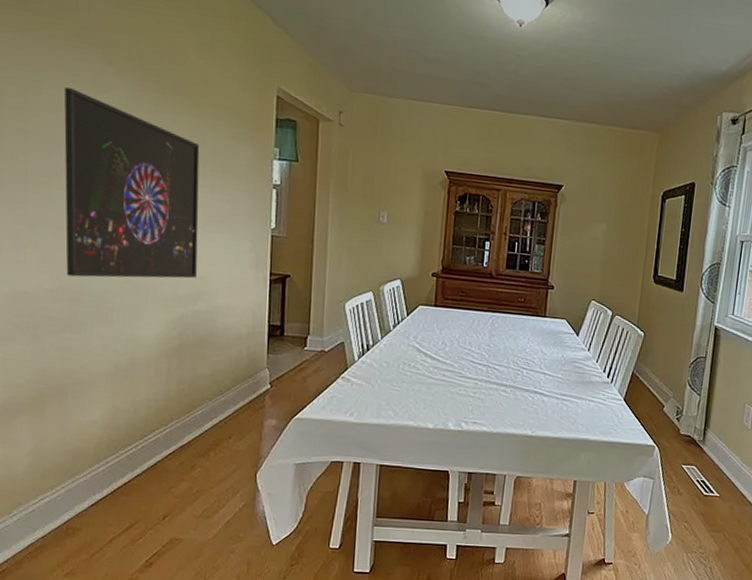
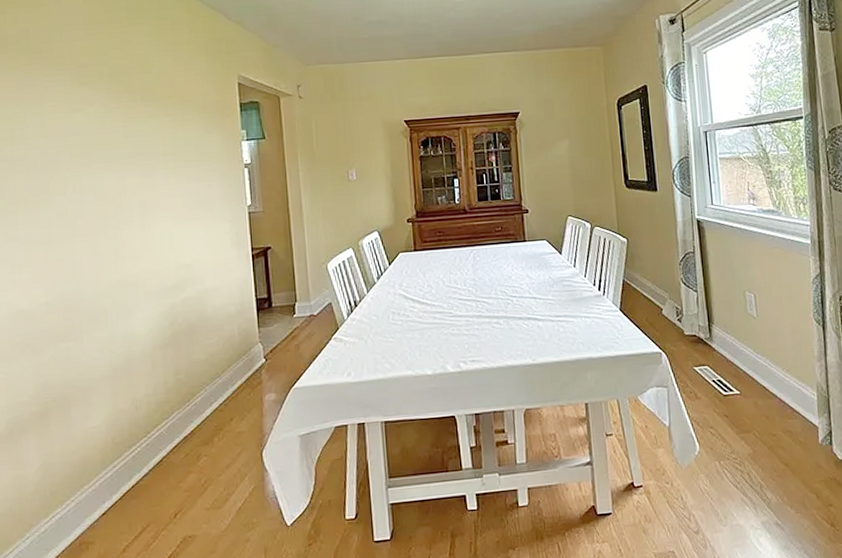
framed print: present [64,88,200,279] -> none [45,113,182,287]

